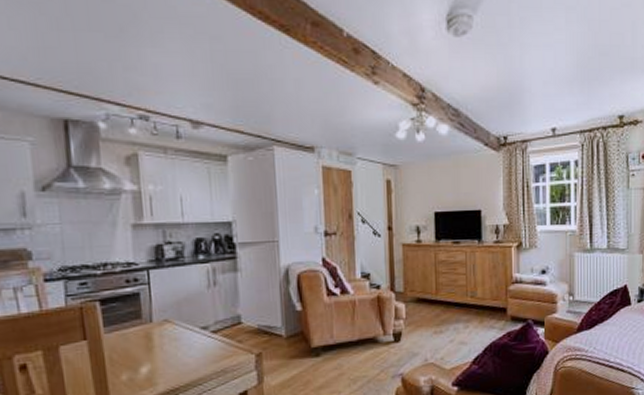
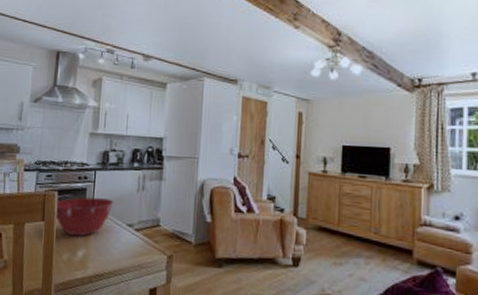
mixing bowl: none [100,301,179,352] -> present [54,197,114,237]

